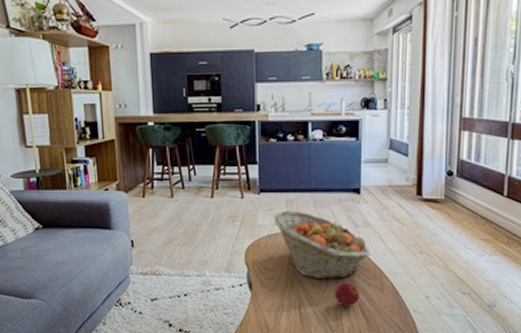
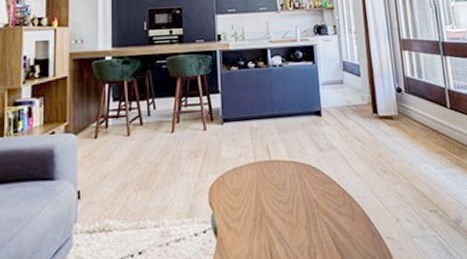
fruit basket: present [273,210,371,279] -> none [238,138,338,214]
apple: present [334,282,360,306] -> none [306,212,333,243]

